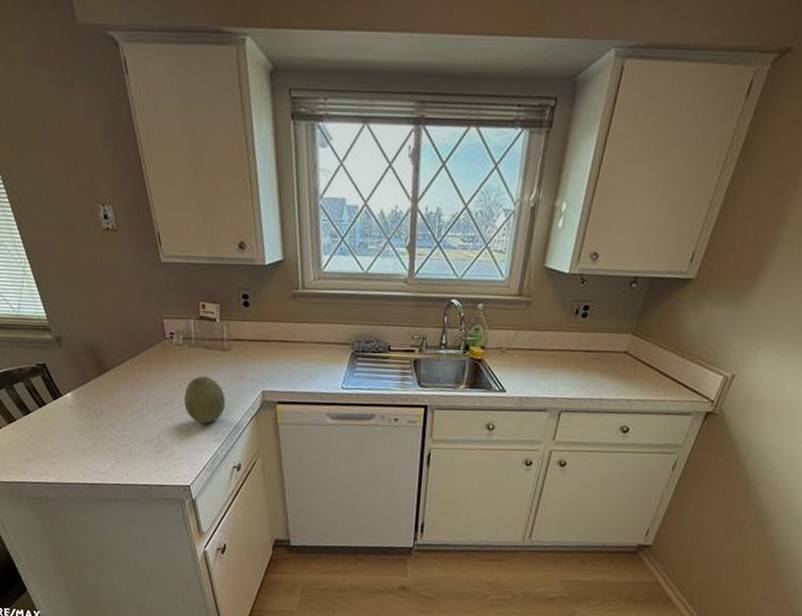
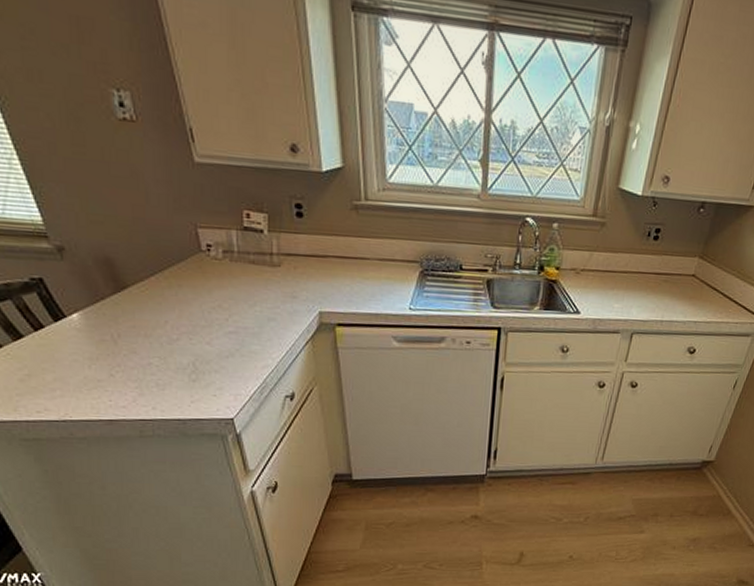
fruit: present [184,376,225,424] -> none [225,295,275,349]

